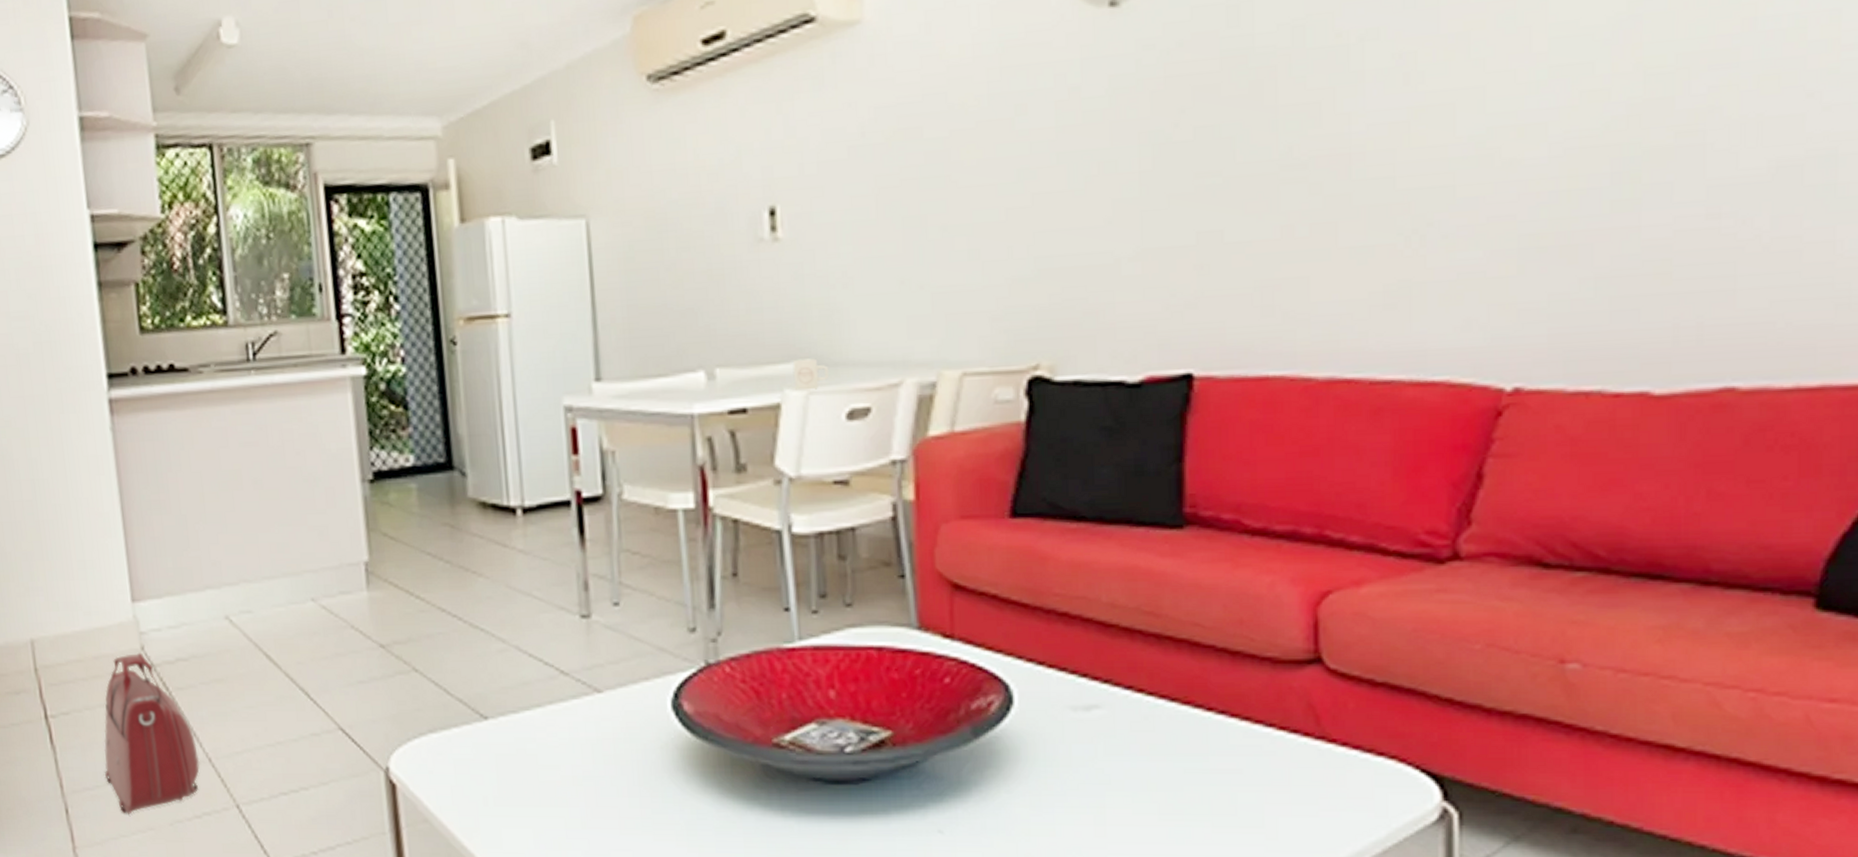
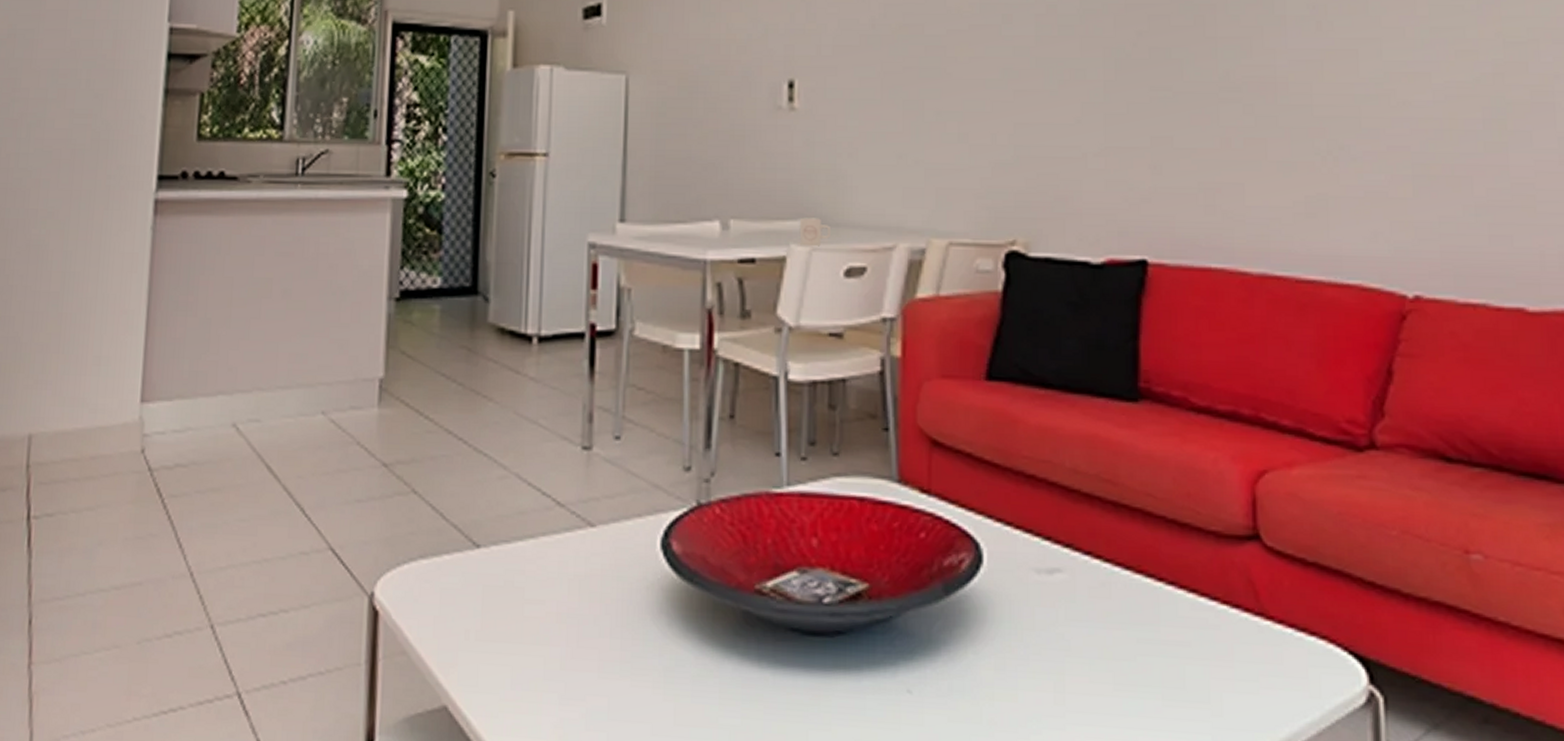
handbag: present [104,652,200,814] -> none [77,455,181,629]

